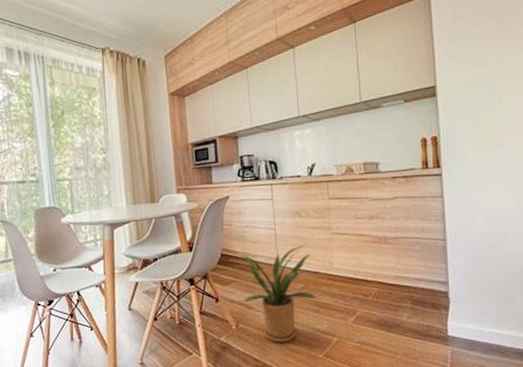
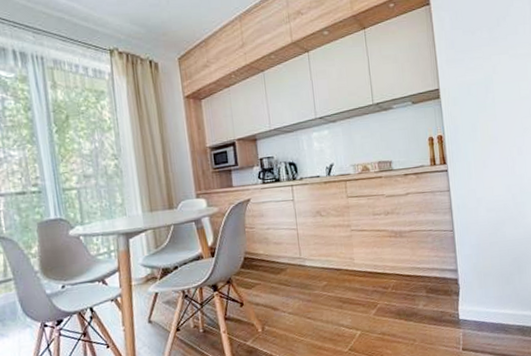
house plant: present [235,245,317,343] -> none [258,244,340,342]

